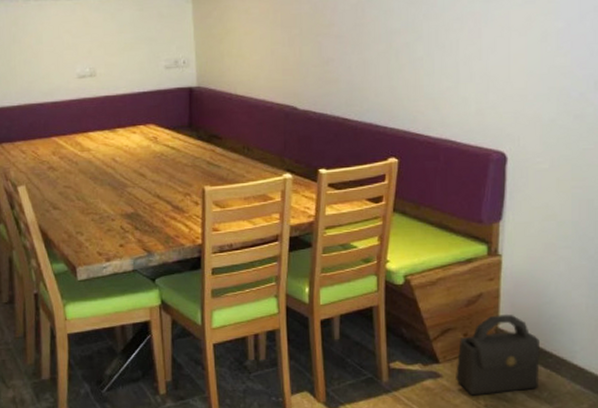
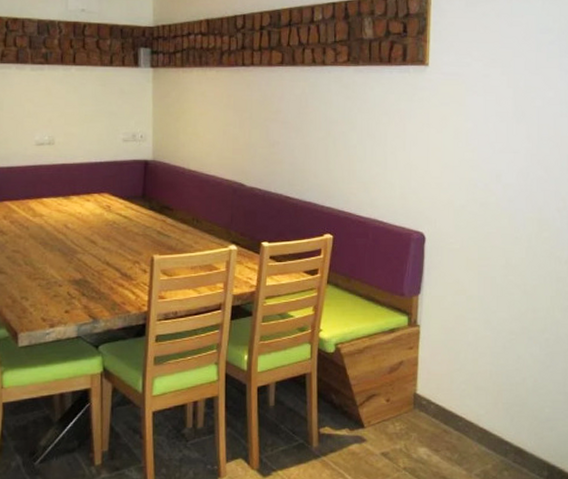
handbag: present [456,314,540,396] -> none [379,380,451,459]

